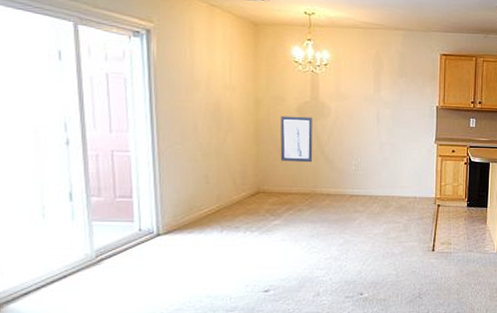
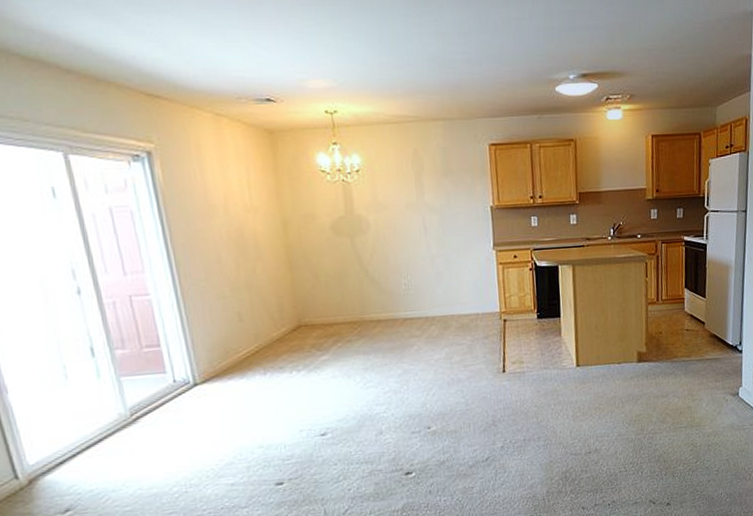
wall art: present [280,116,313,163] -> none [314,234,357,288]

